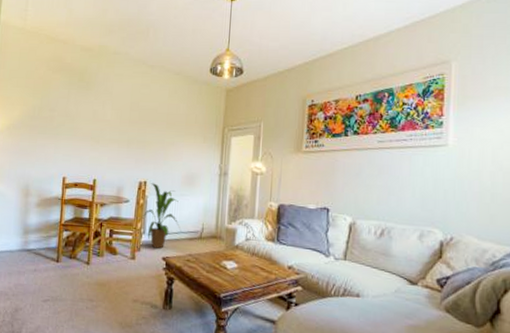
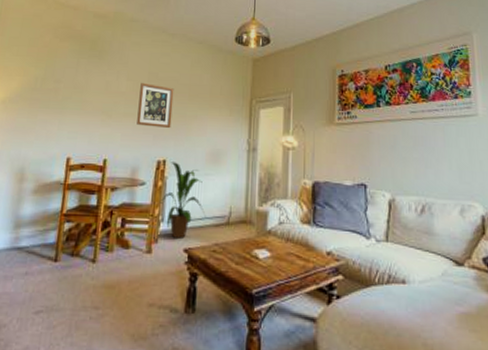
wall art: none [121,112,154,154] -> present [137,83,174,129]

